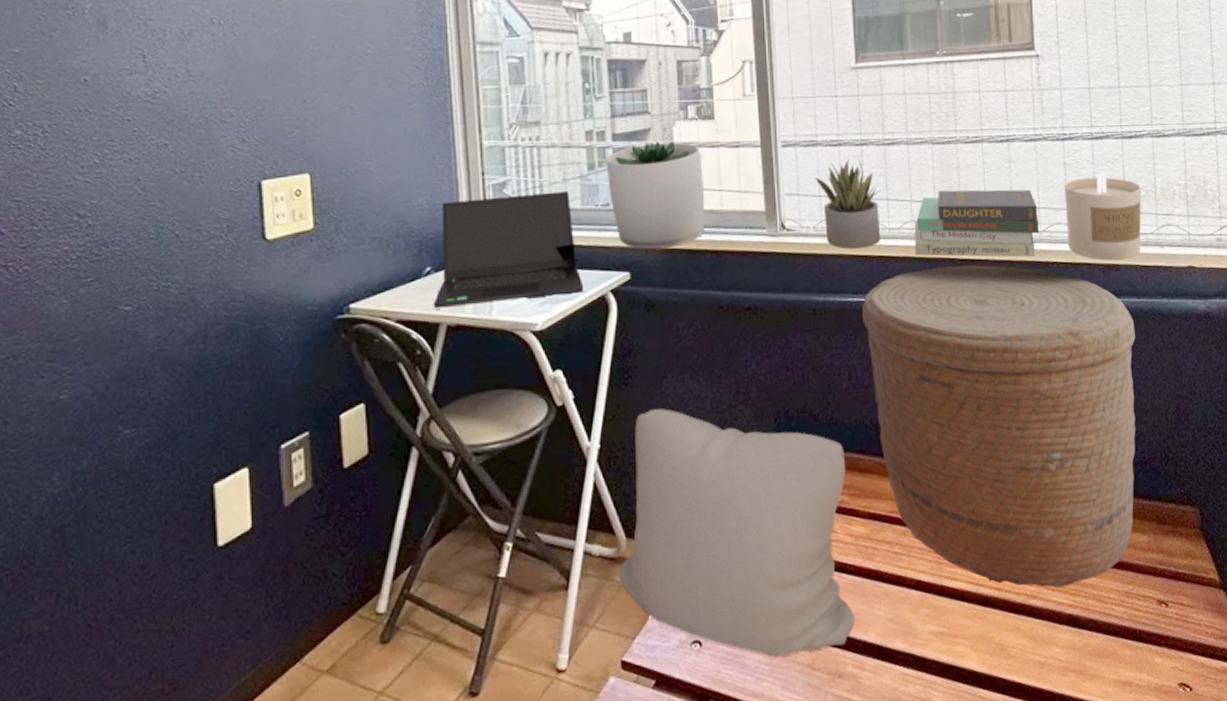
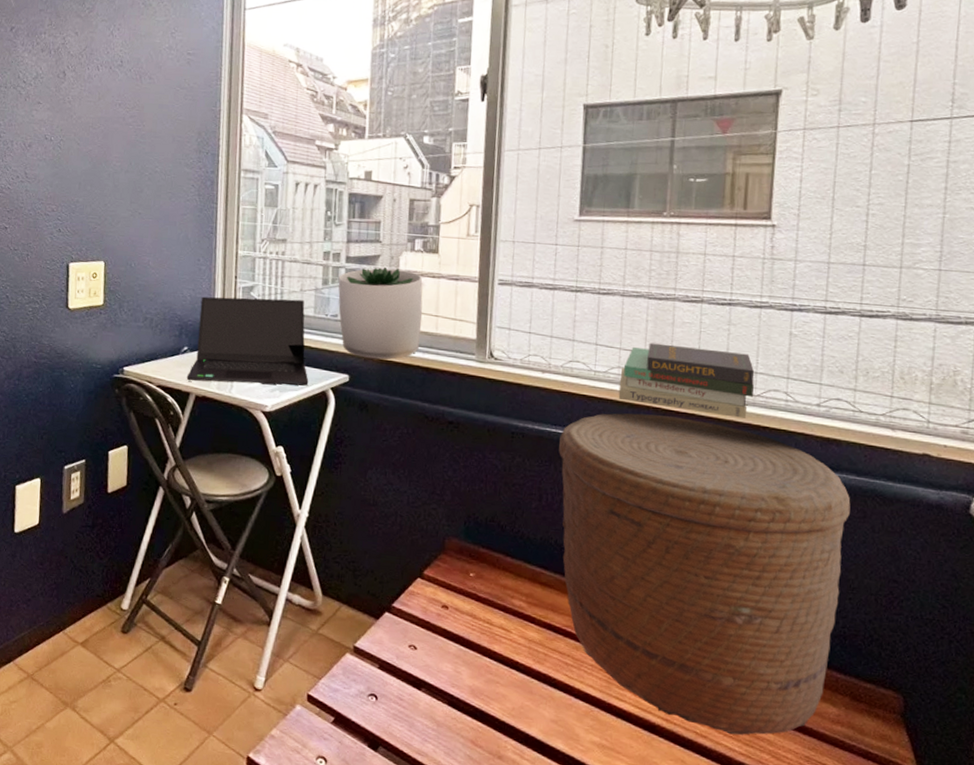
cushion: present [618,408,856,656] -> none [312,492,527,732]
succulent plant: present [815,158,881,249] -> none [527,302,591,386]
candle: present [1064,172,1142,261] -> none [784,347,877,437]

